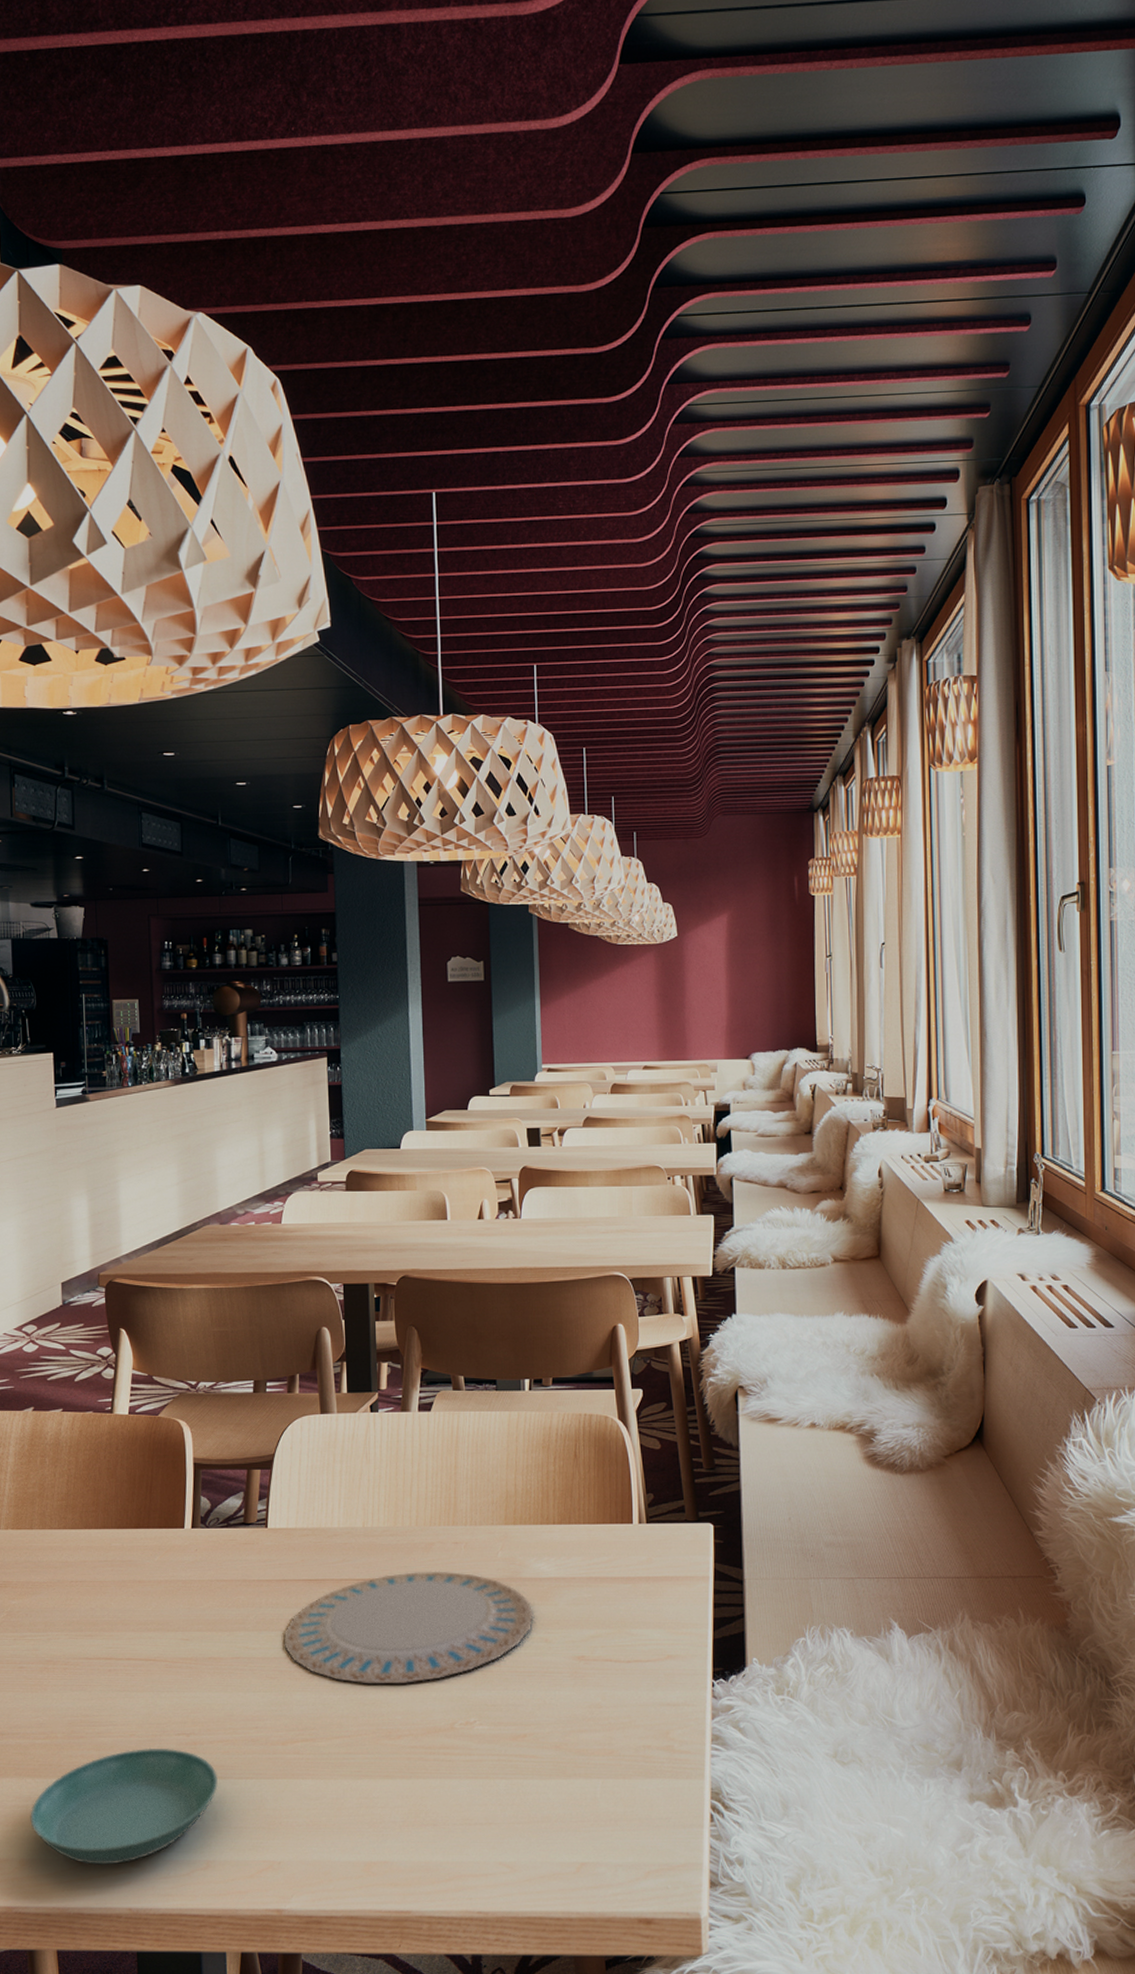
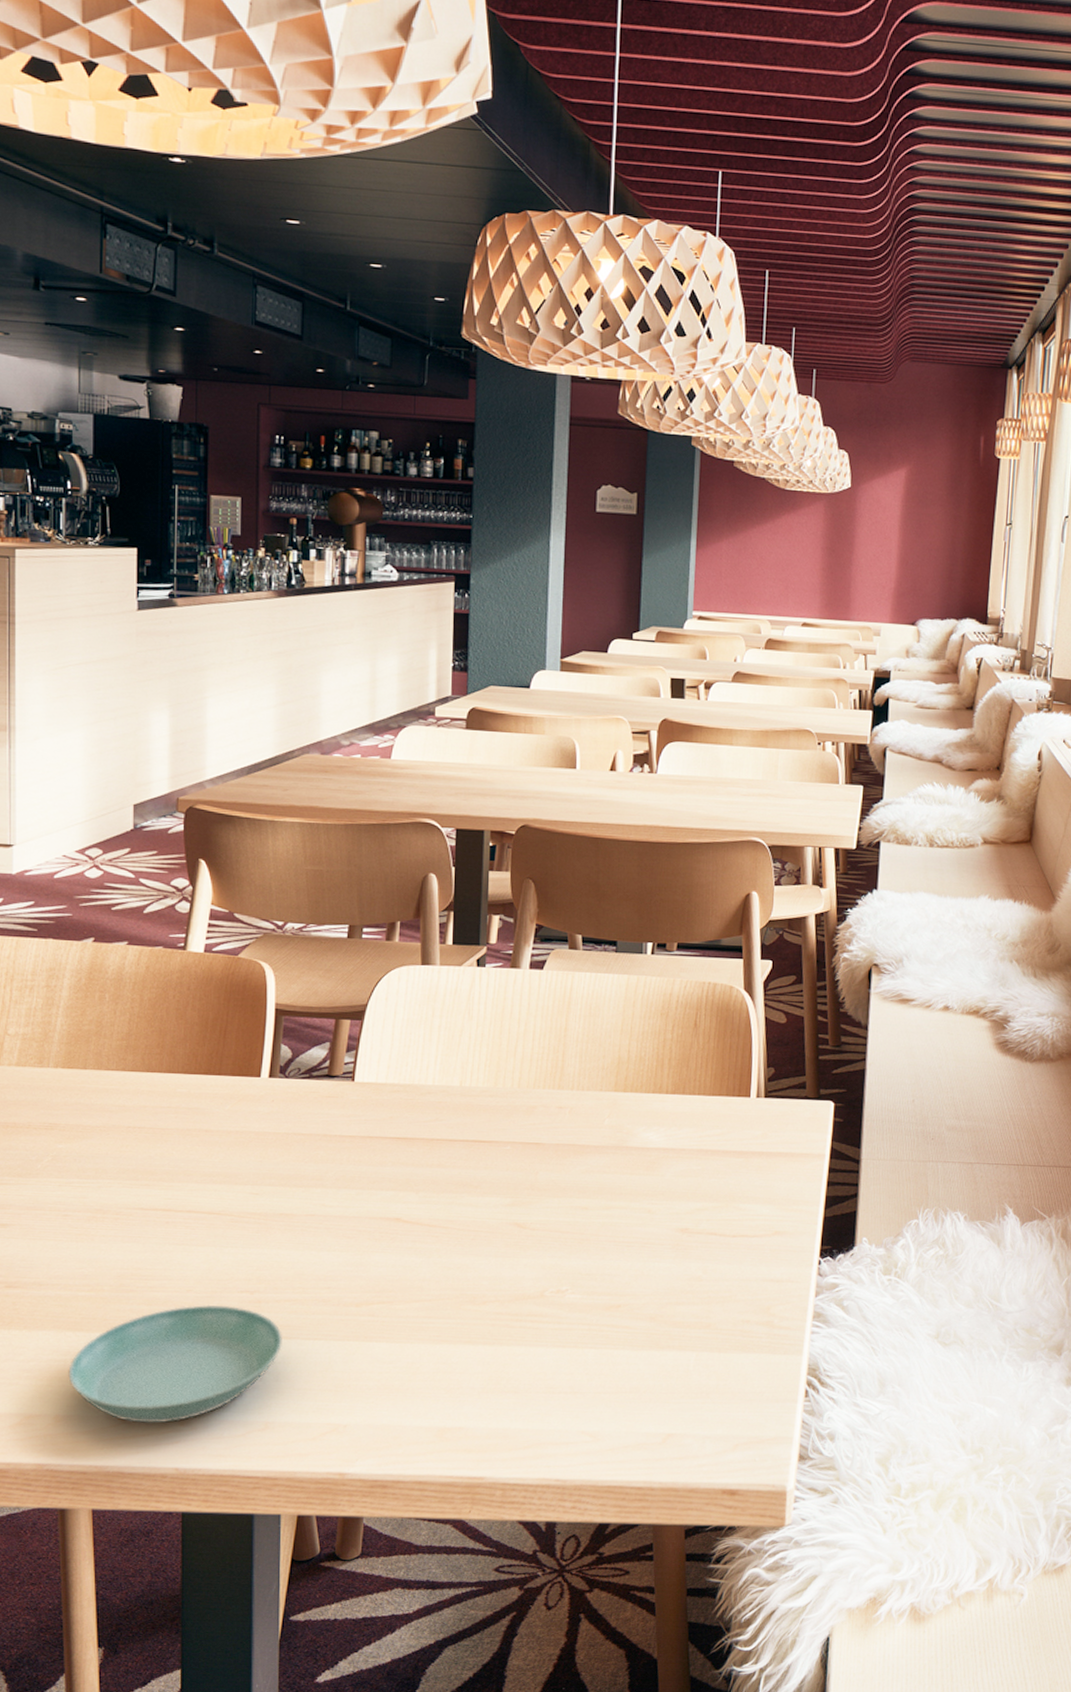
plate: present [285,1571,534,1684] -> none [366,1135,638,1249]

